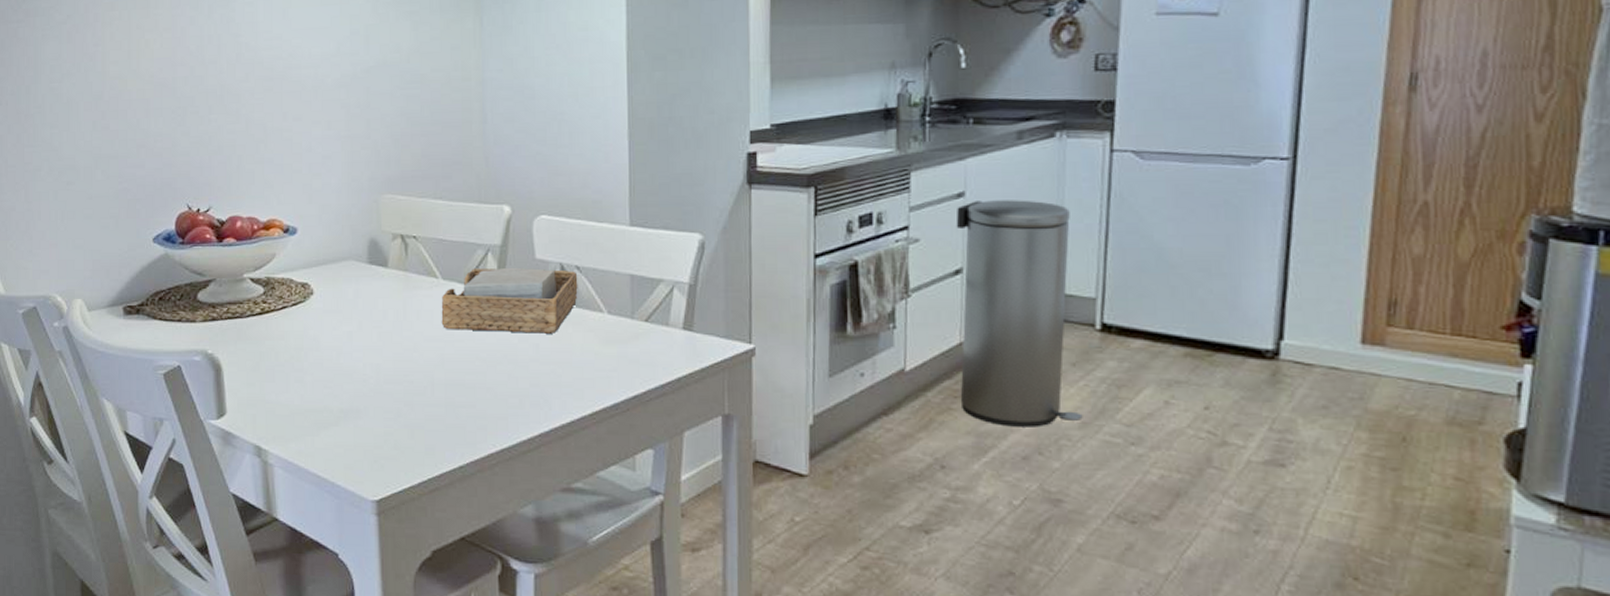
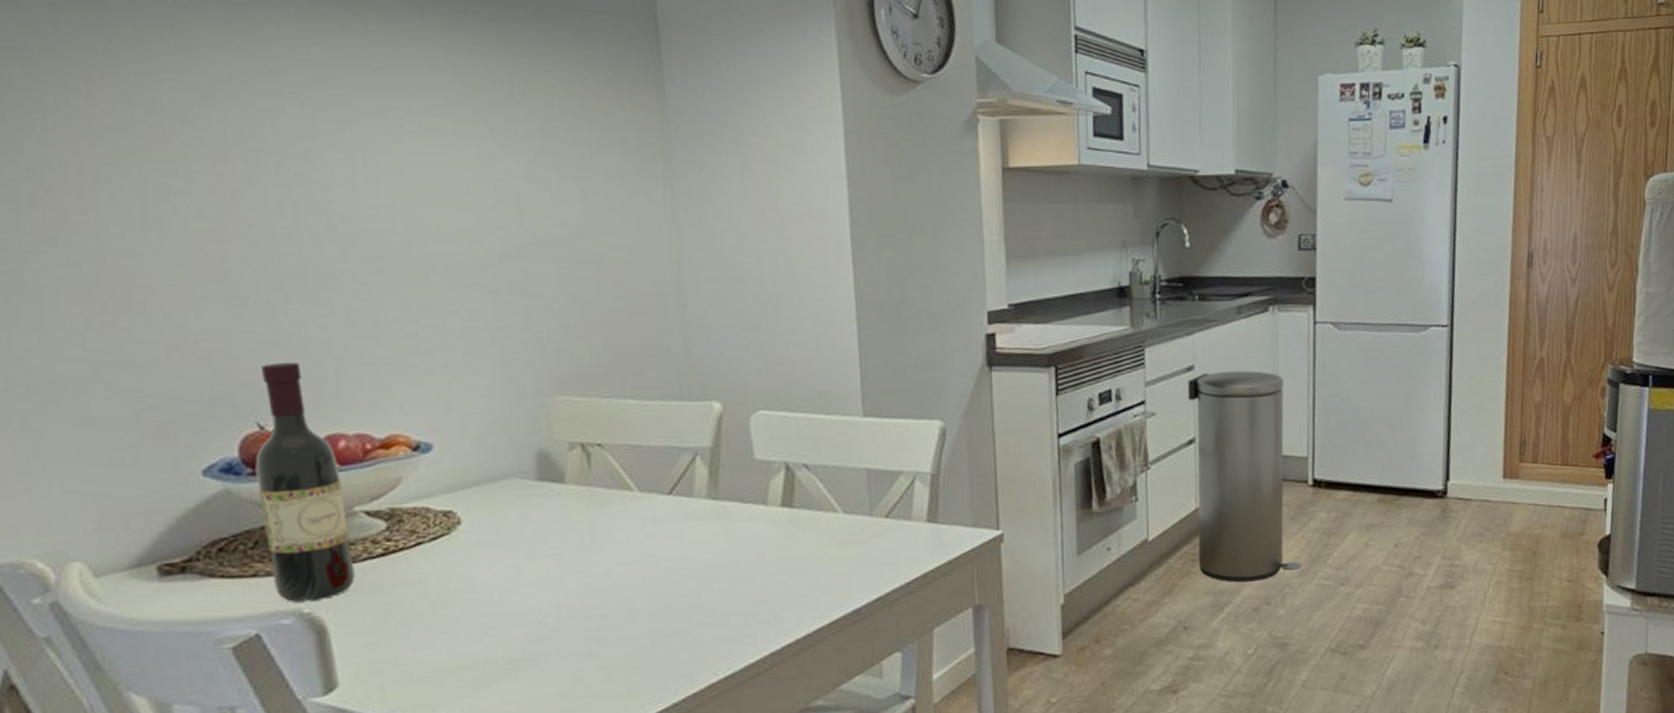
wine bottle: none [185,158,242,344] -> present [255,361,355,602]
napkin holder: present [441,267,578,334] -> none [639,469,808,549]

